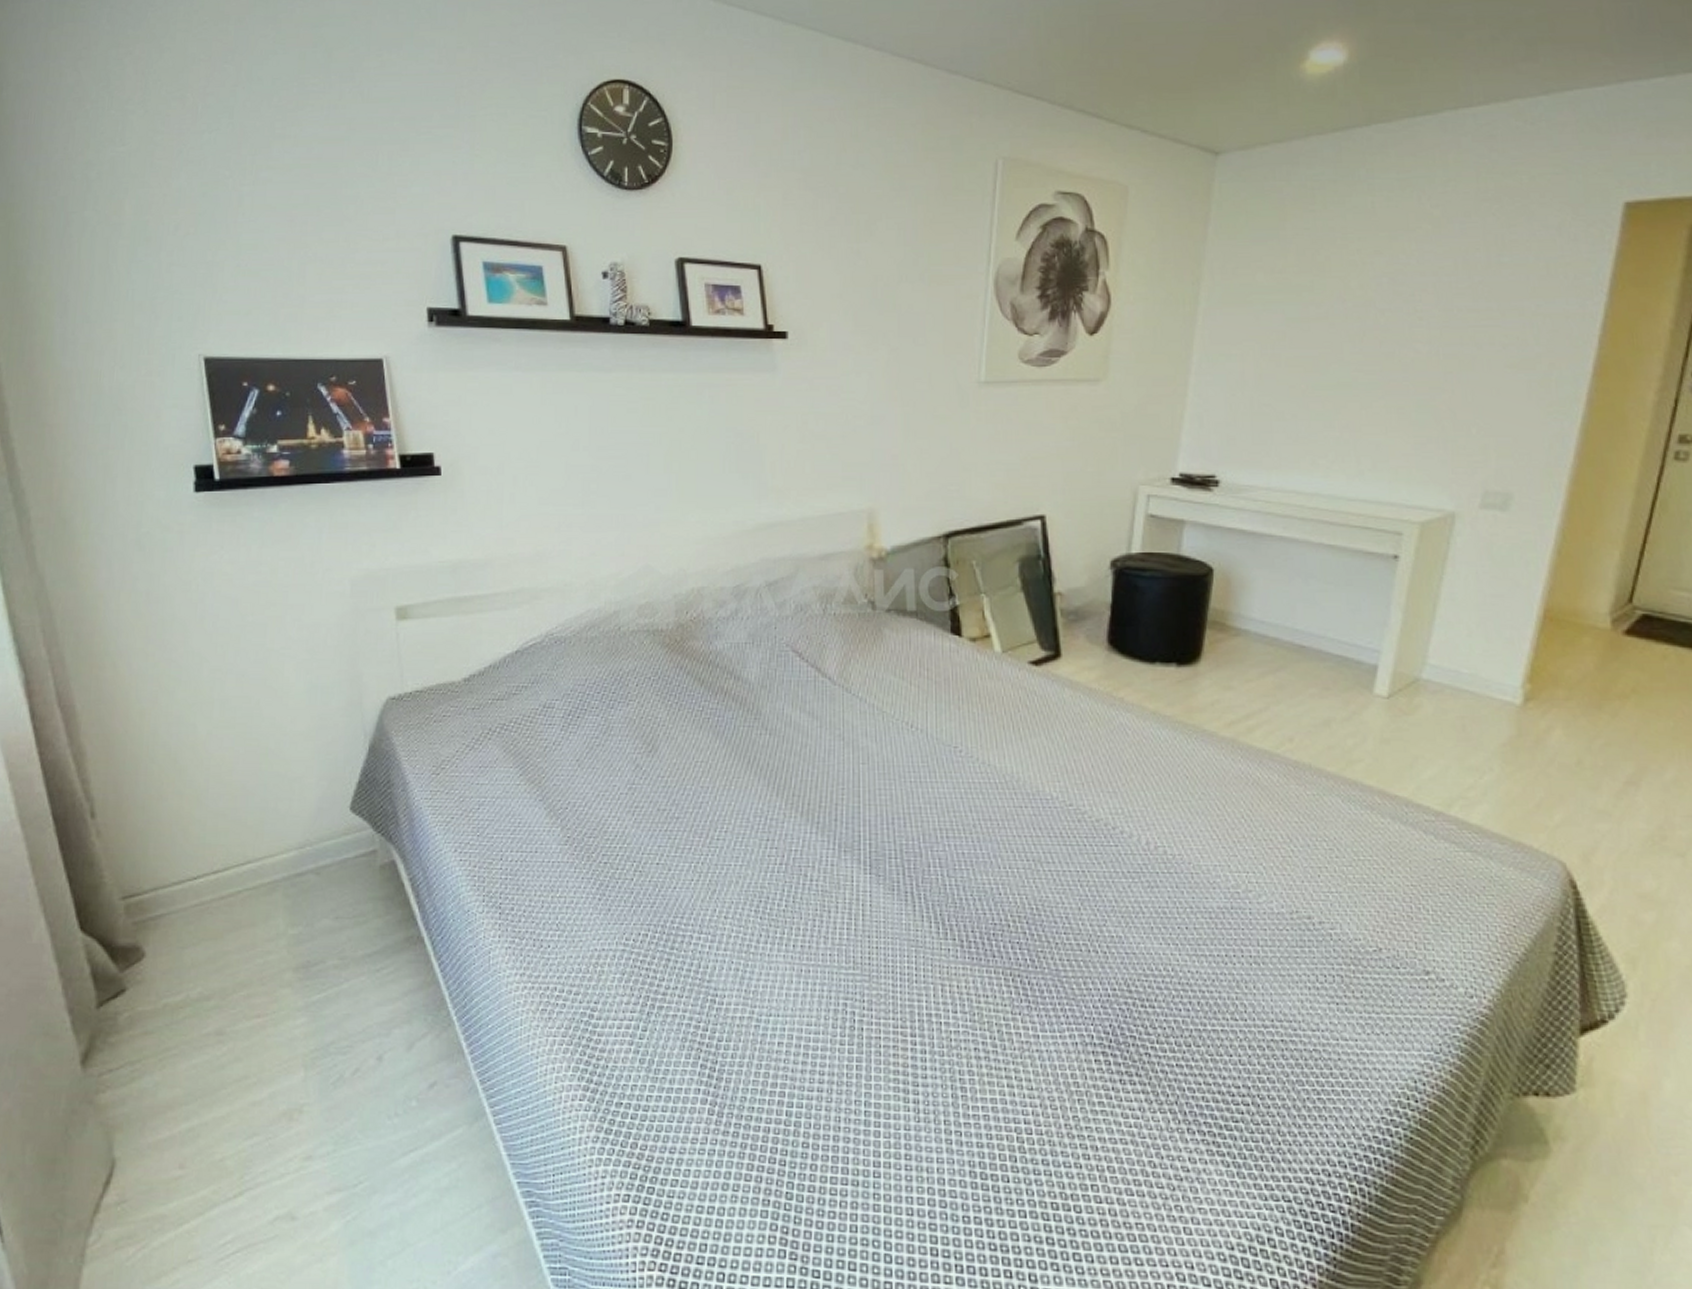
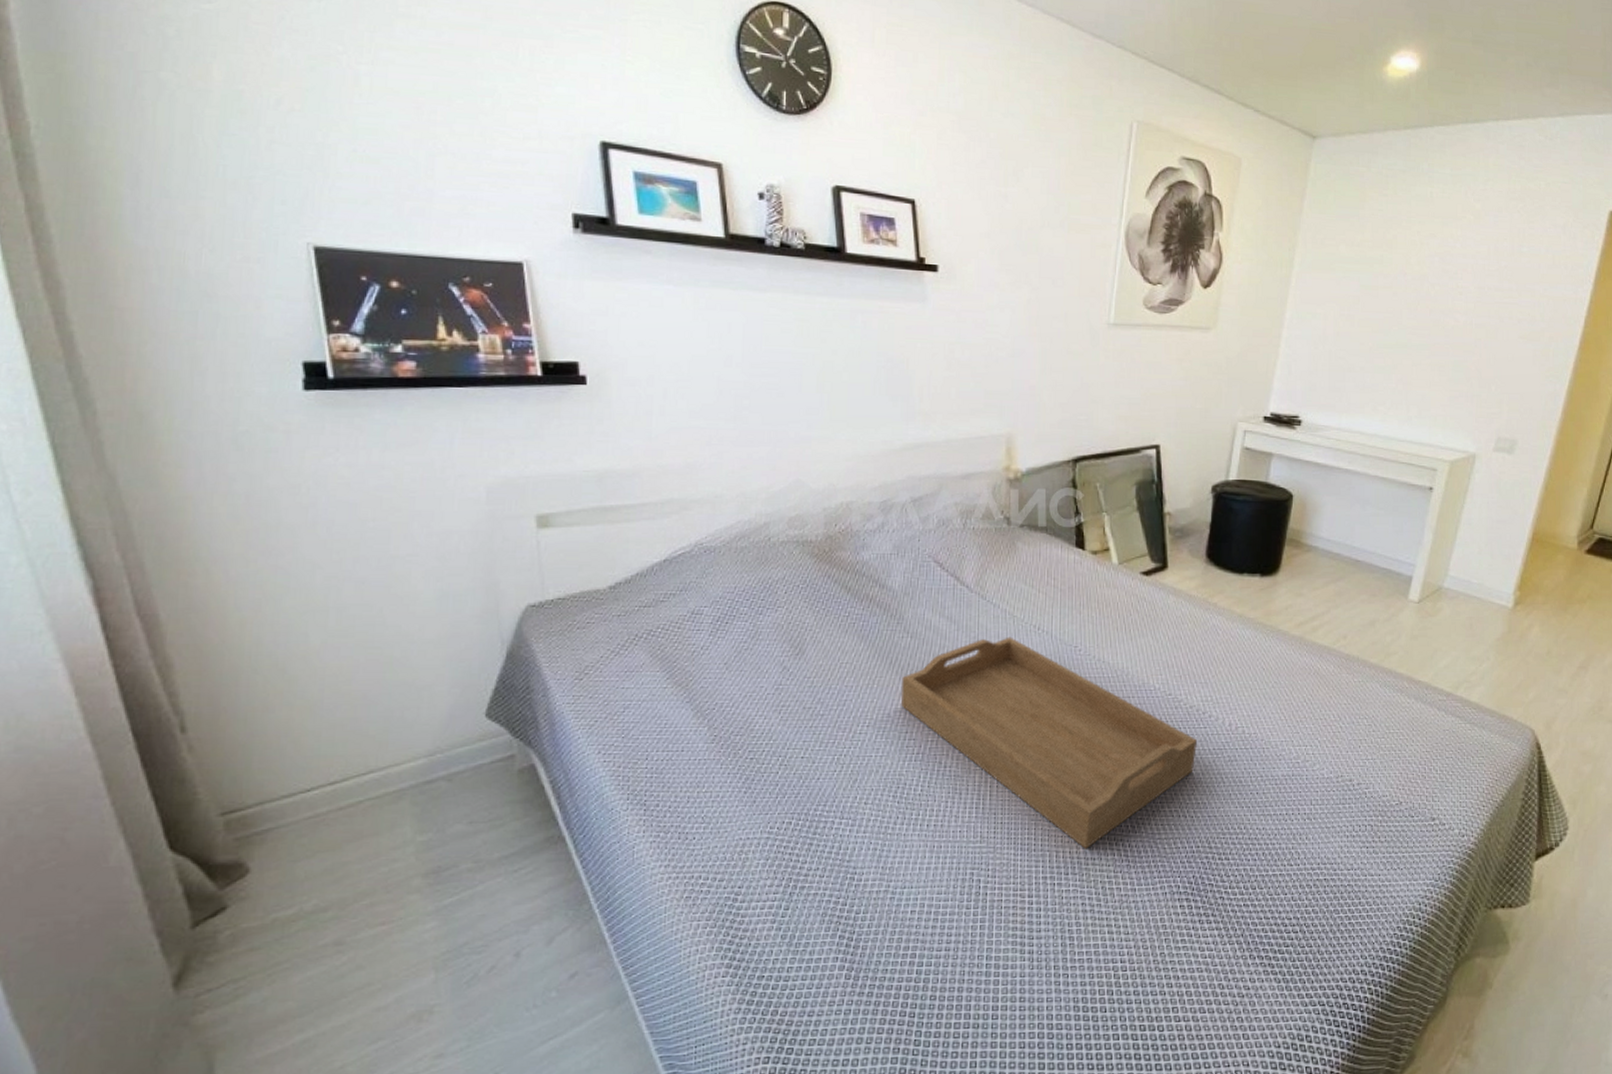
serving tray: none [761,735,1108,984] -> present [901,637,1198,849]

